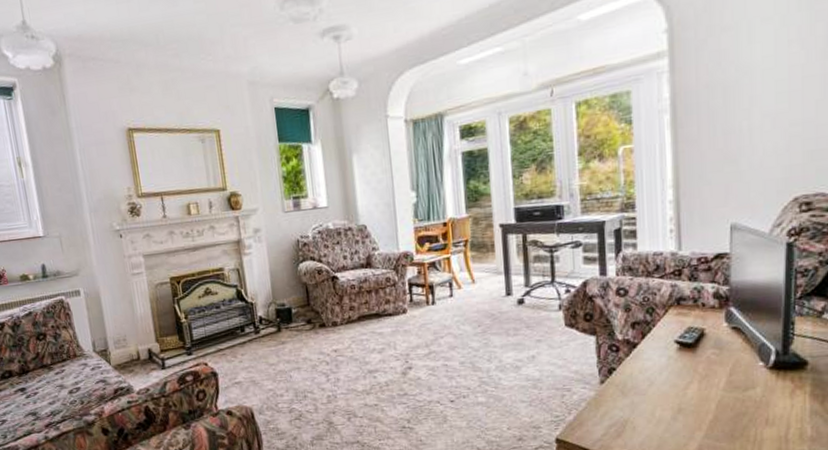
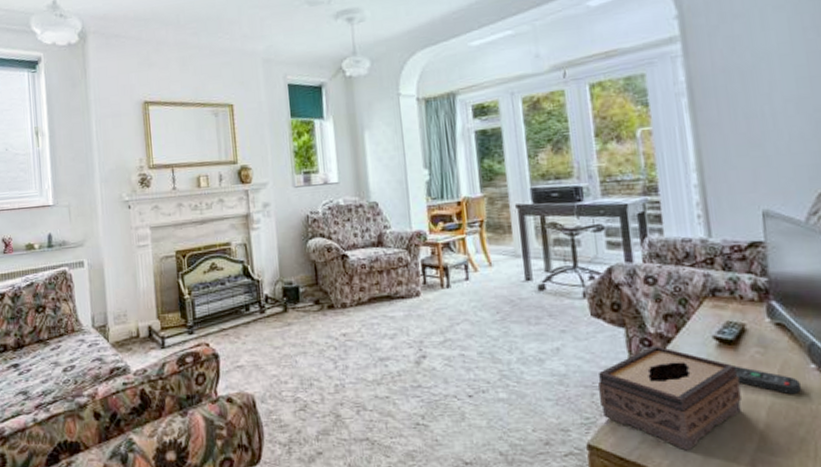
tissue box: none [569,351,695,441] -> present [598,346,742,451]
remote control: none [691,366,748,390] -> present [734,365,801,395]

